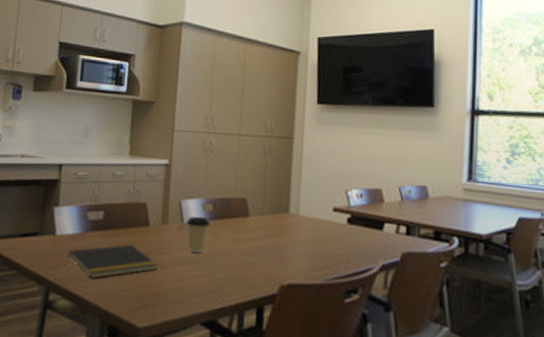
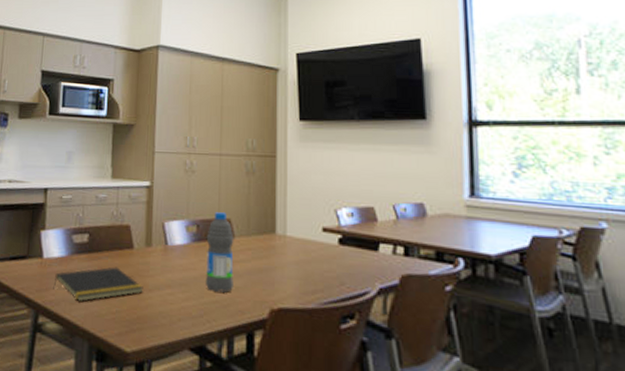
coffee cup: present [186,216,210,254] -> none [170,238,195,276]
water bottle: none [220,191,249,269] -> present [206,212,234,293]

